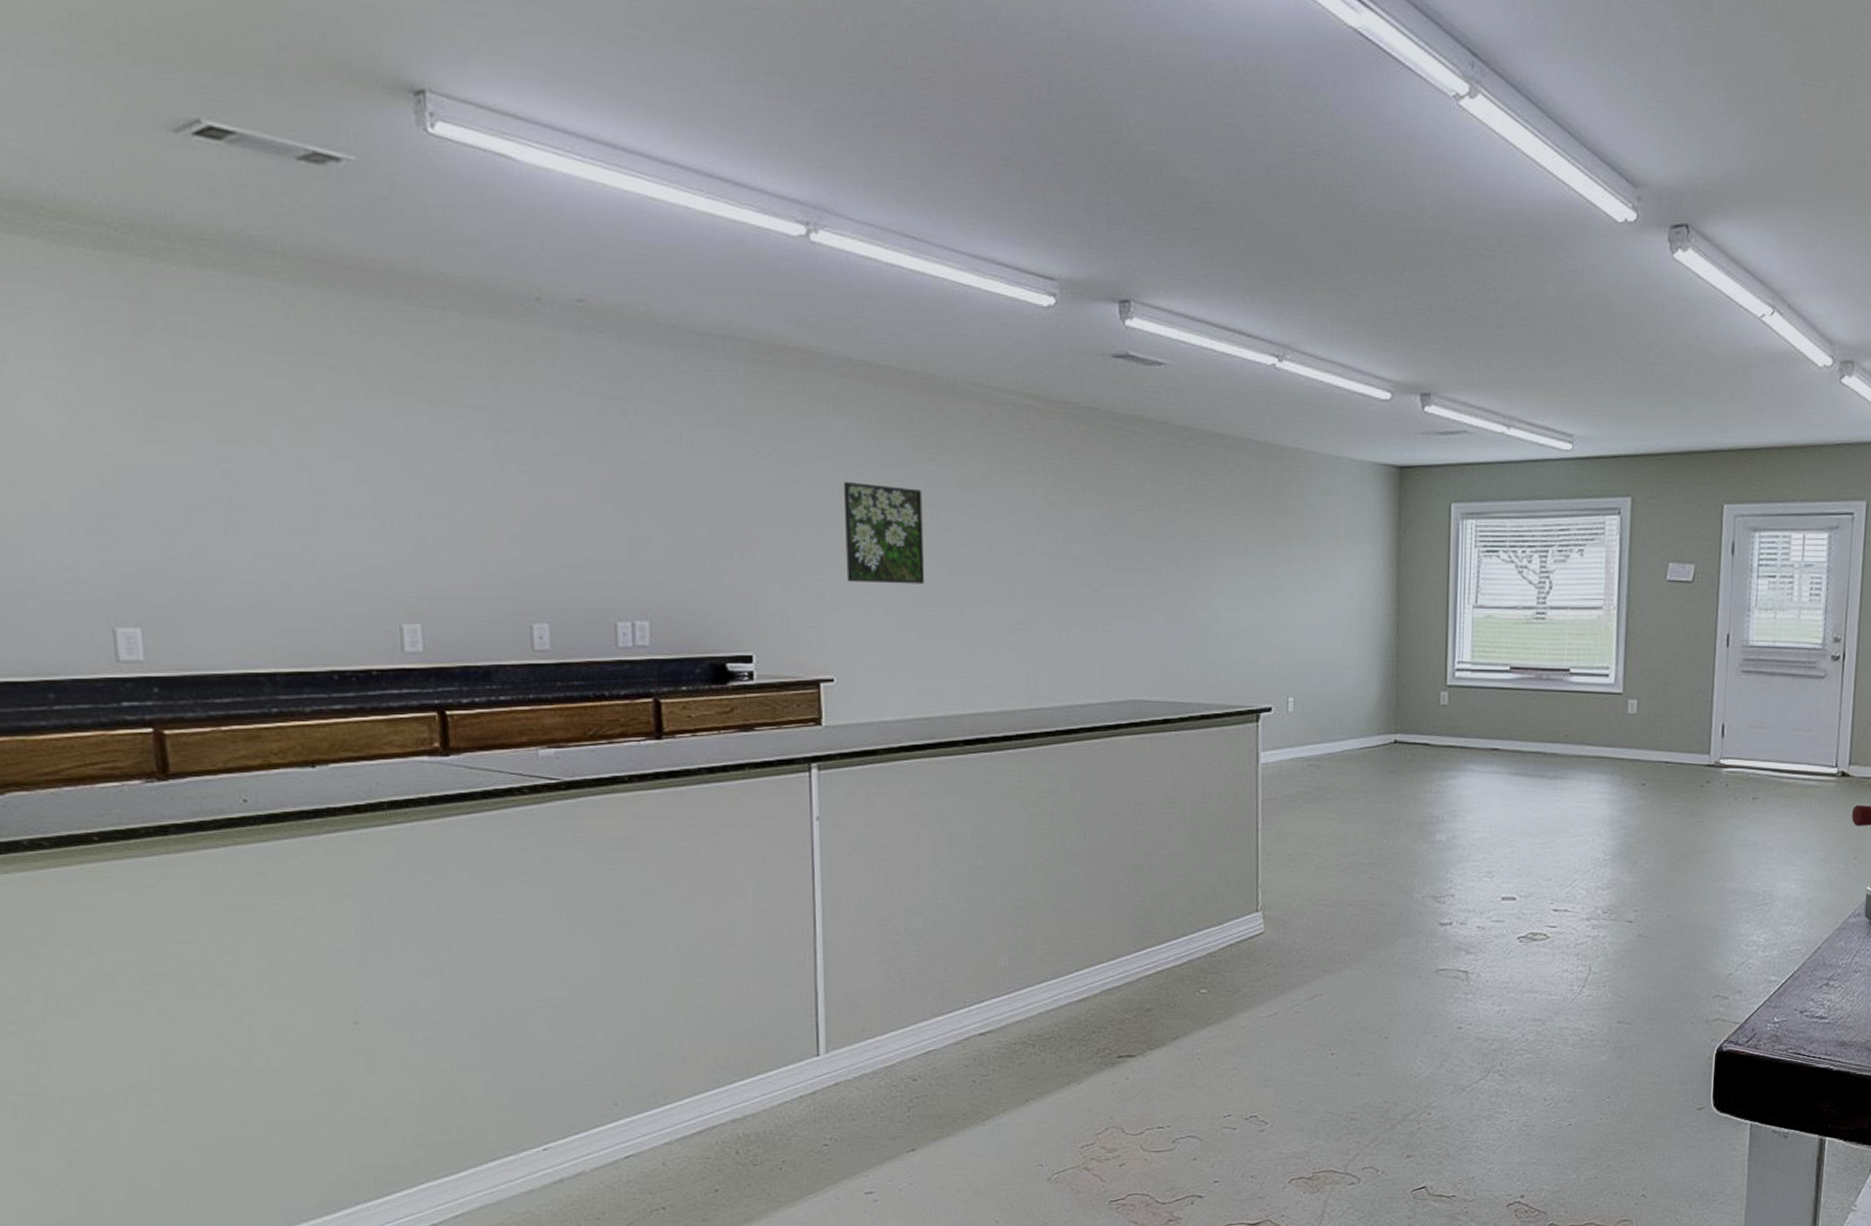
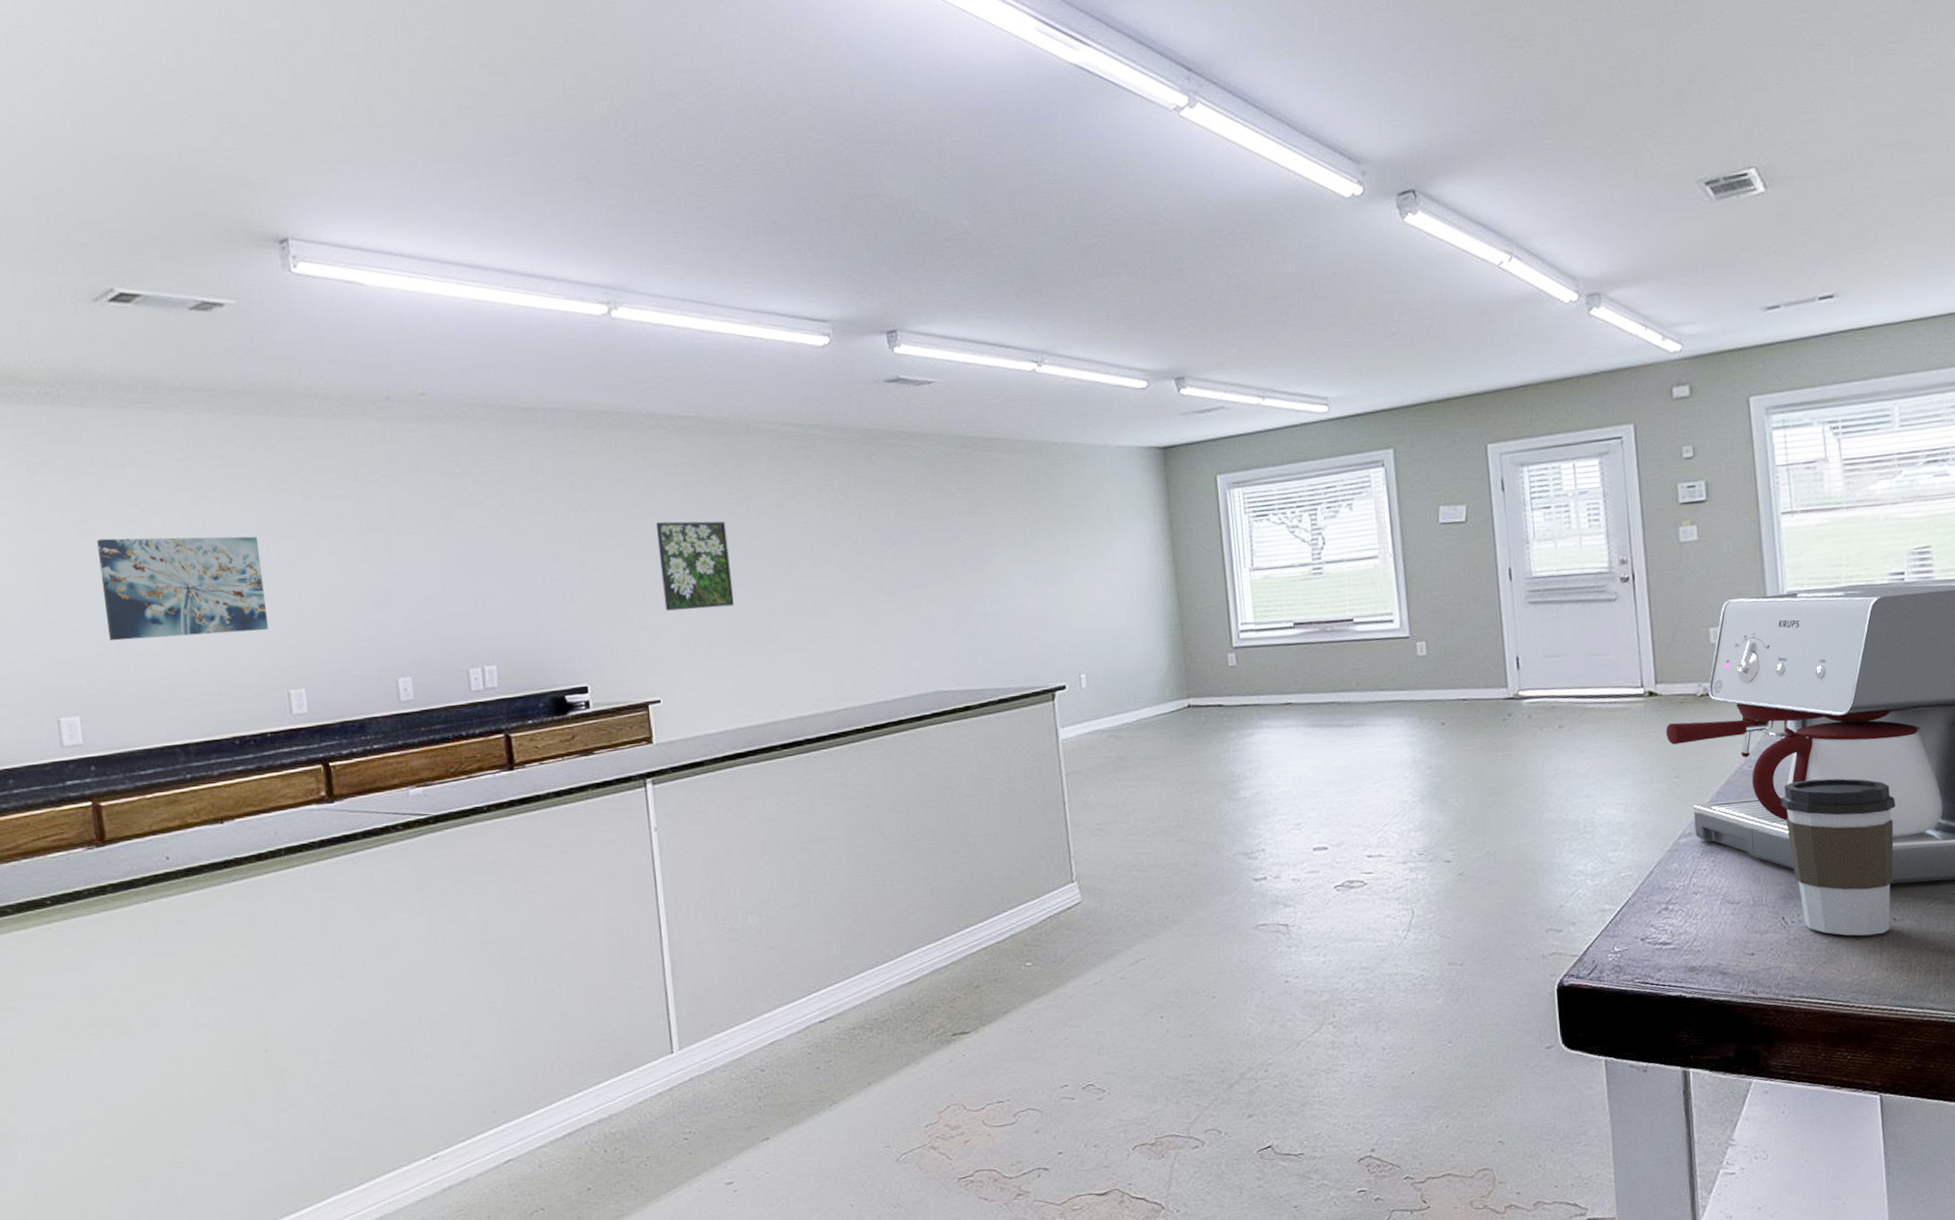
wall art: none [169,422,381,553] -> present [97,536,269,641]

